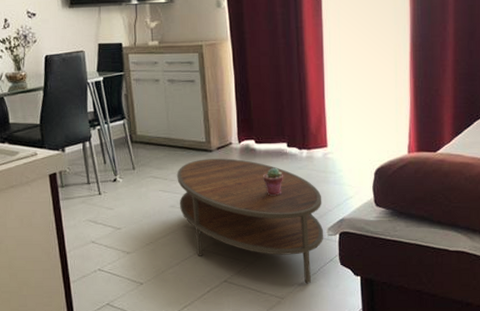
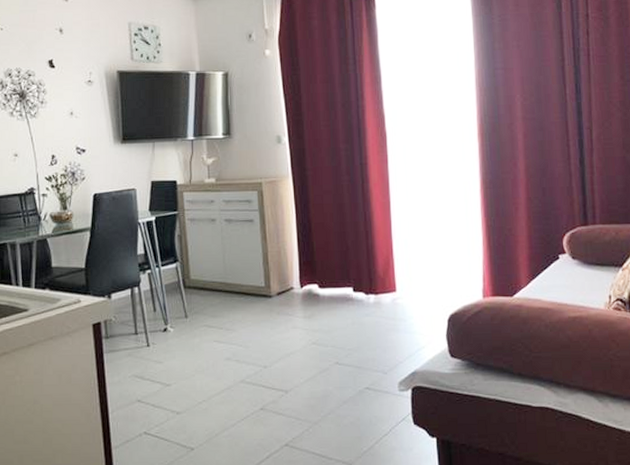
coffee table: present [177,158,324,284] -> none [233,305,395,447]
potted succulent: present [263,167,283,196] -> none [327,314,349,346]

